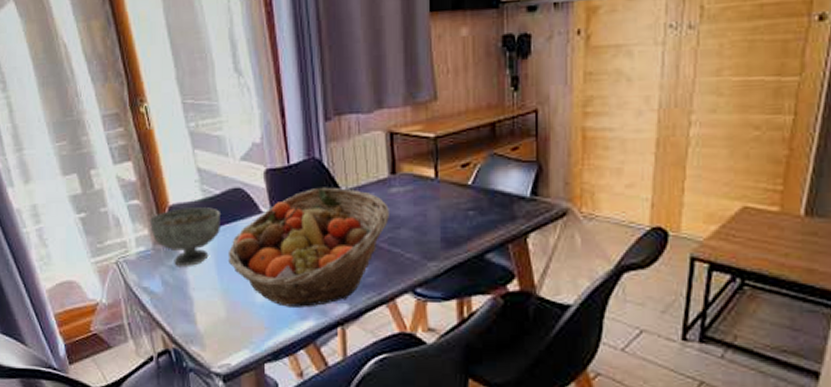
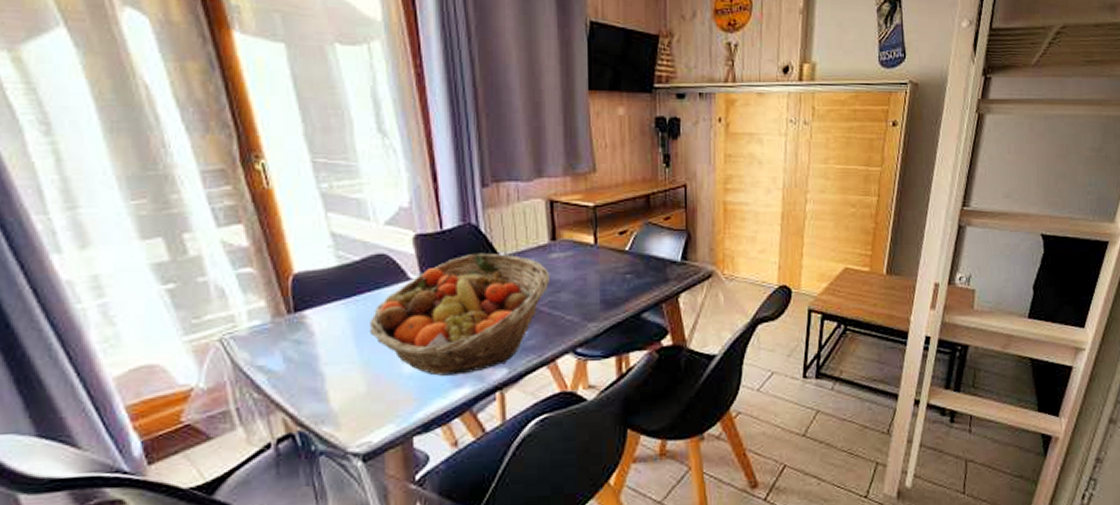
bowl: present [149,207,220,268] -> none [266,275,360,341]

